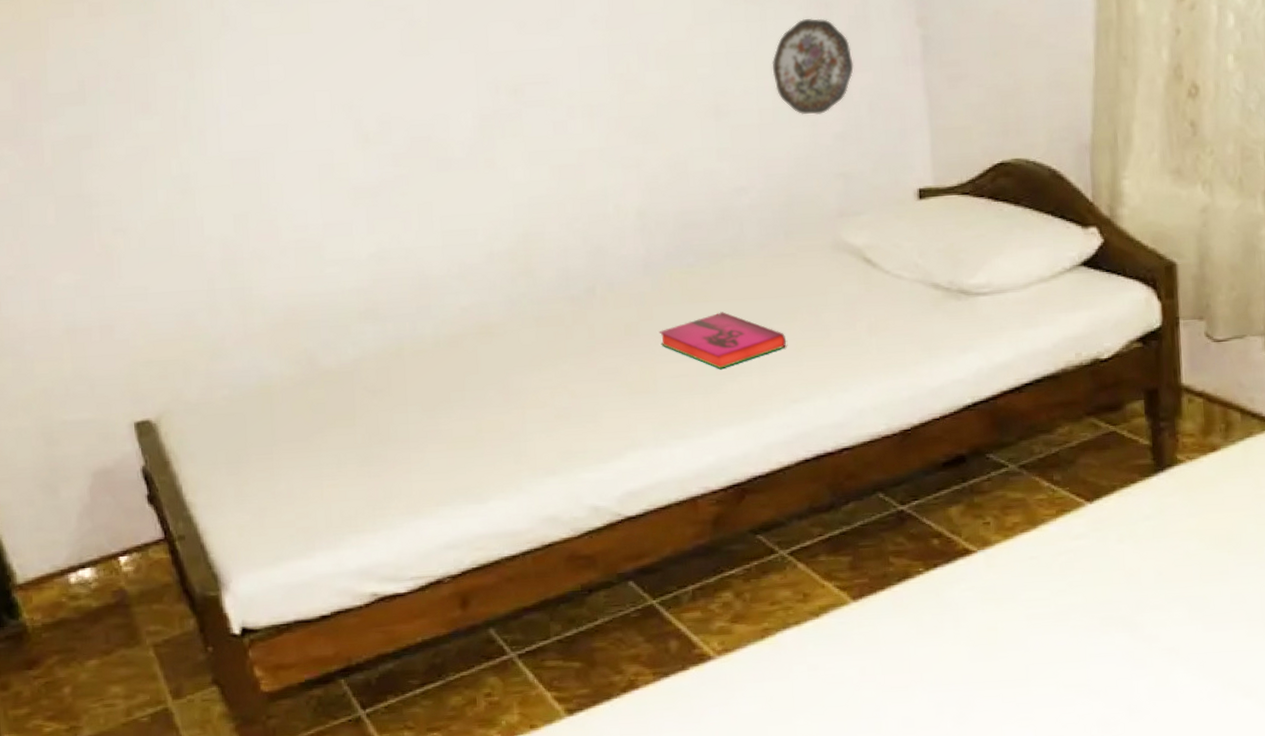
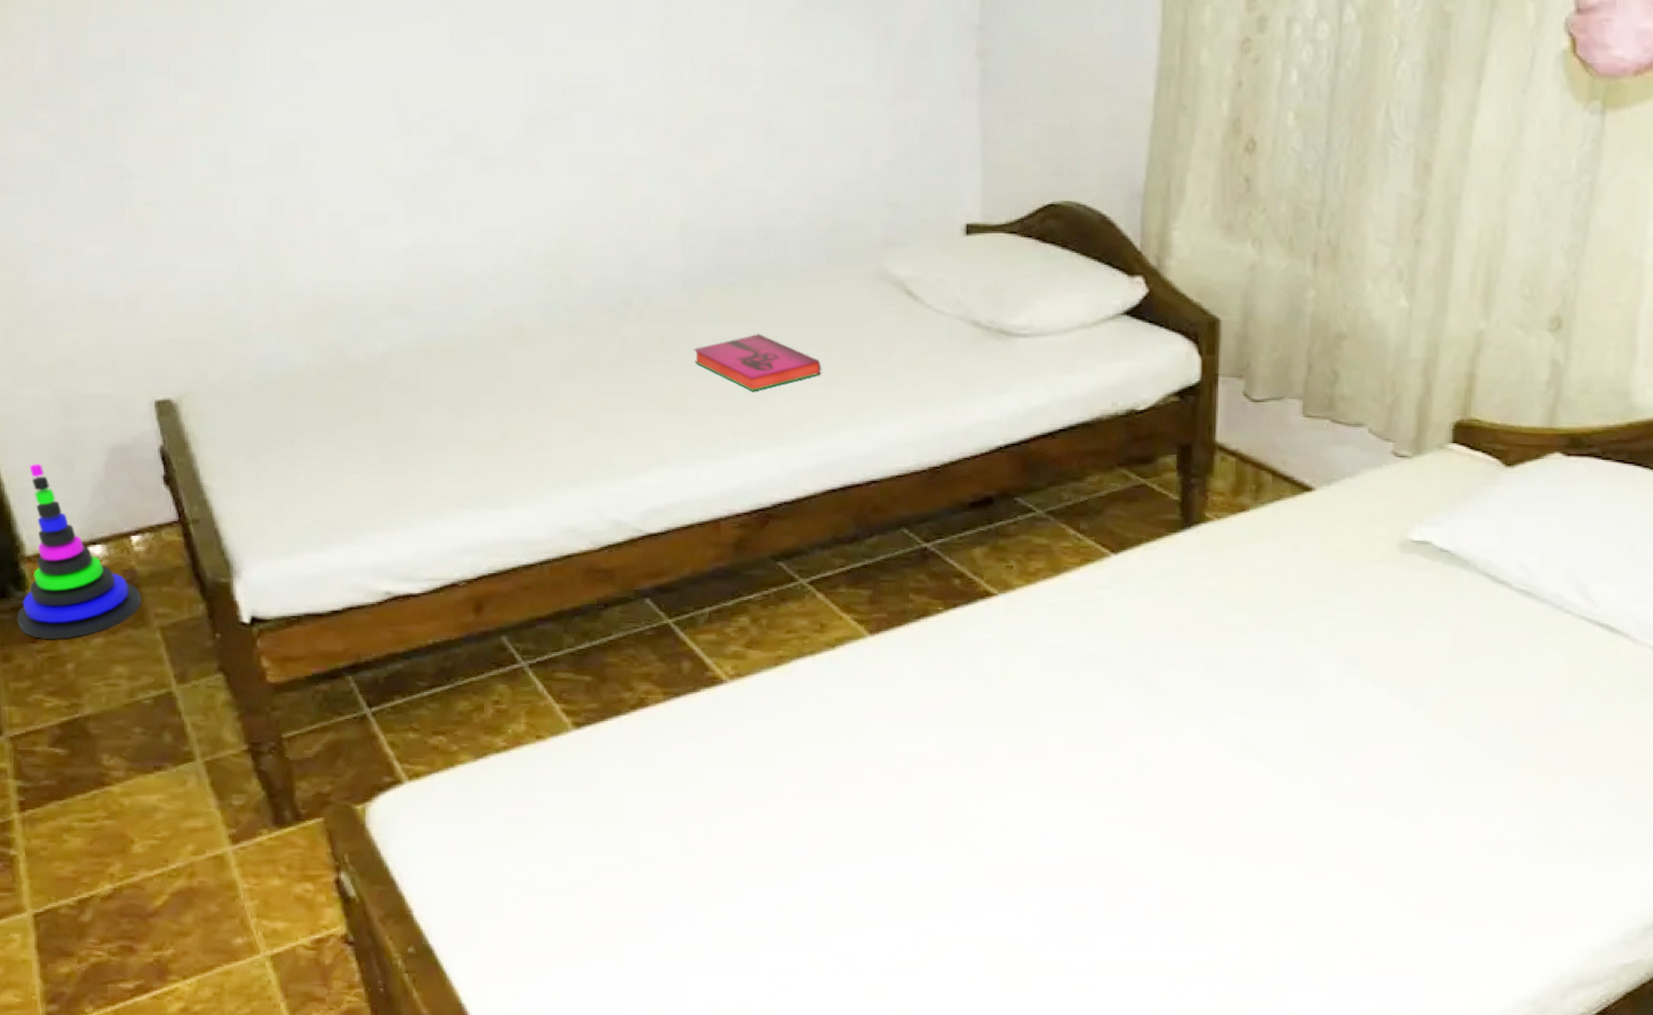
stacking toy: none [11,492,133,665] -> present [16,463,141,640]
decorative plate: present [772,18,854,115] -> none [827,41,910,140]

